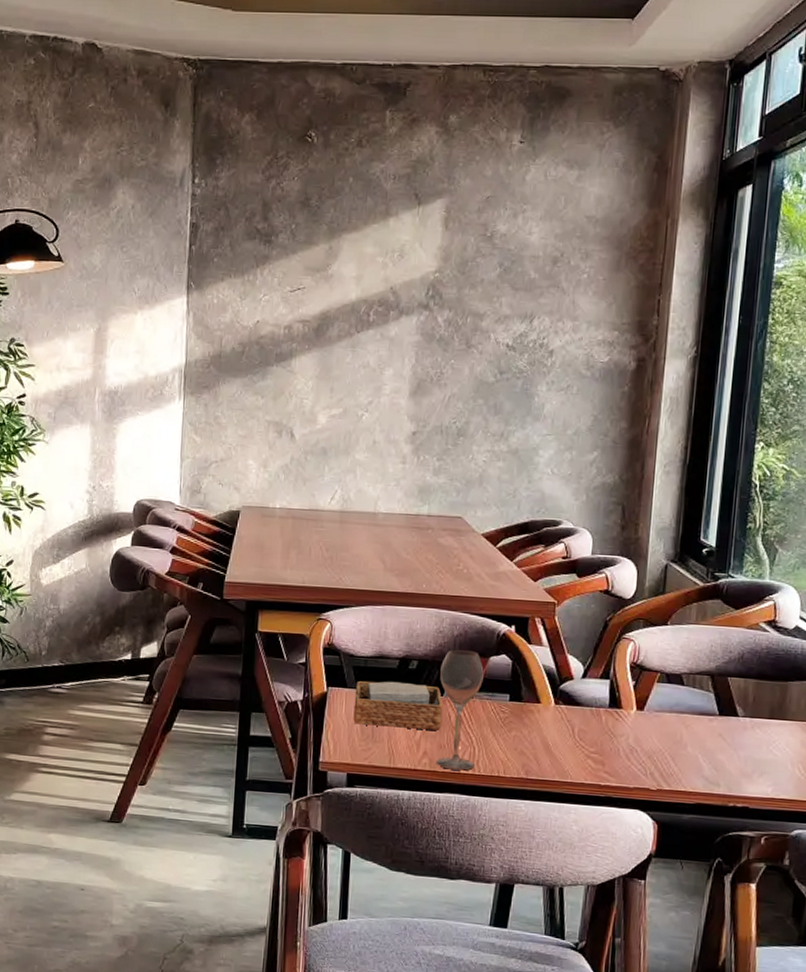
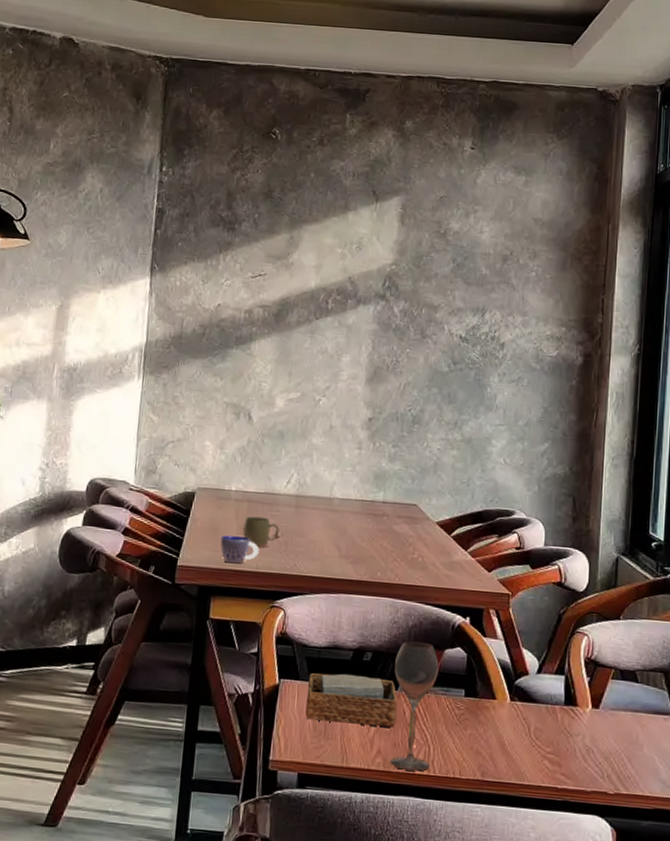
cup: none [266,552,305,579] -> present [220,535,259,564]
mug: none [288,532,325,563] -> present [243,516,280,548]

